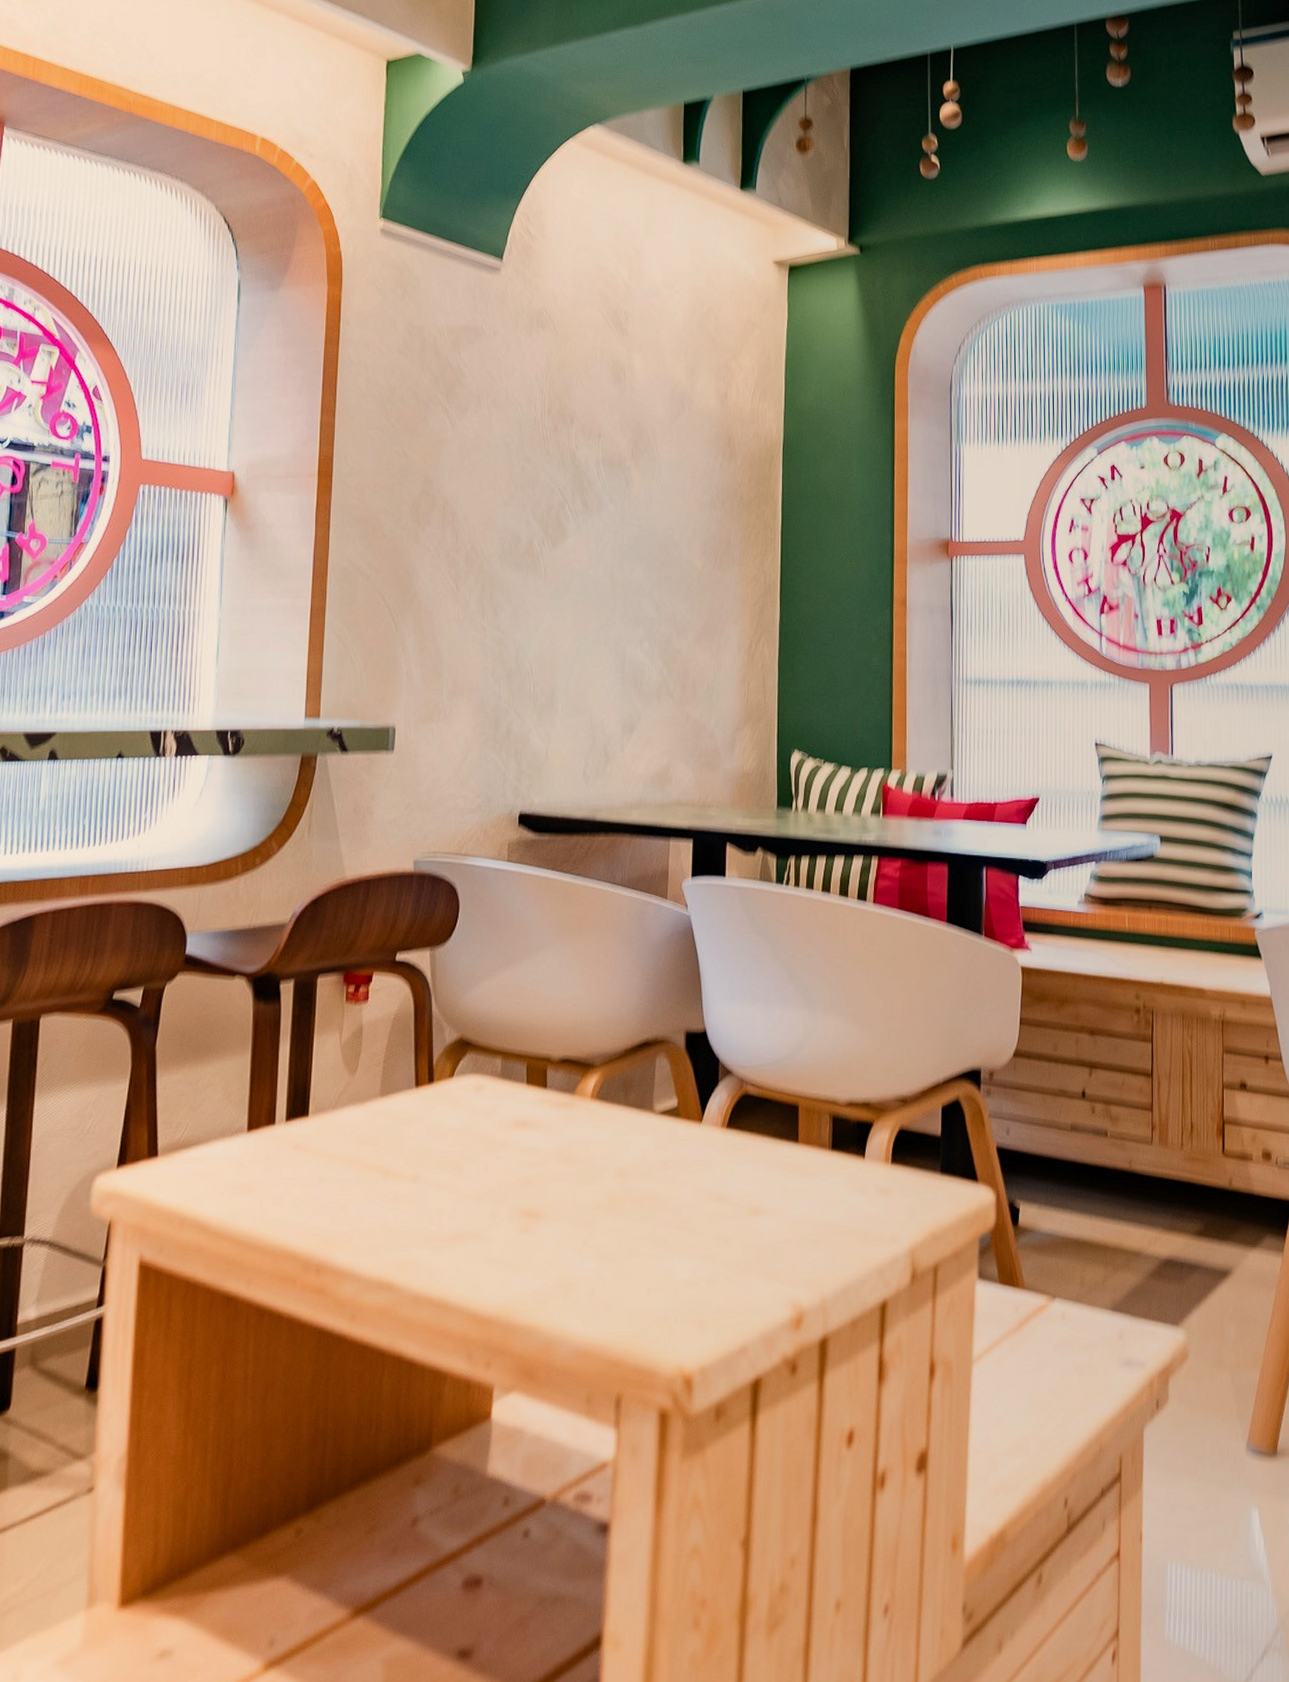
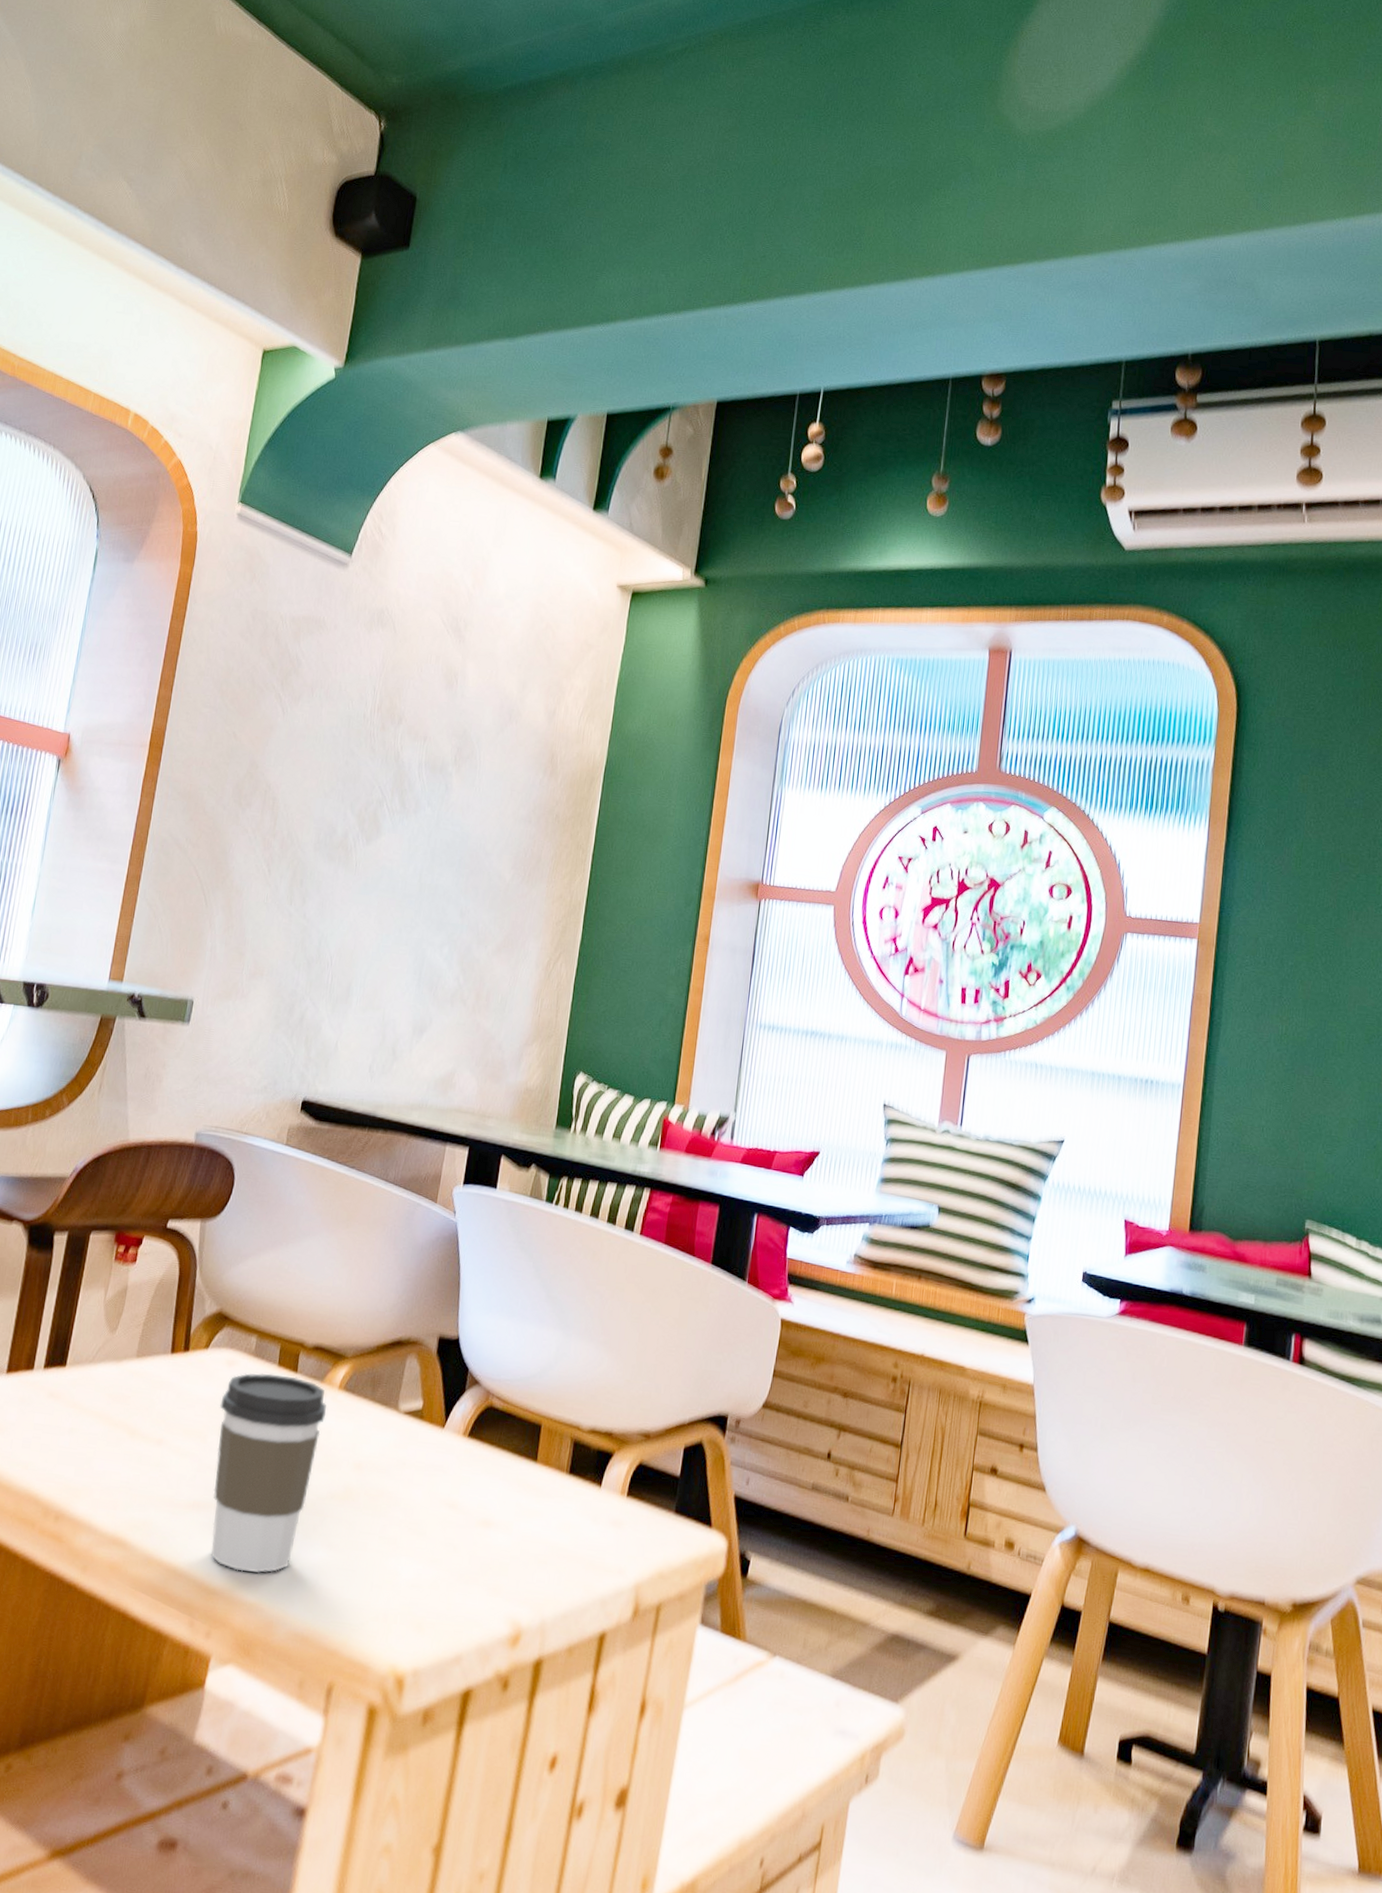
coffee cup: none [472,1093,582,1297] -> present [211,1373,327,1573]

